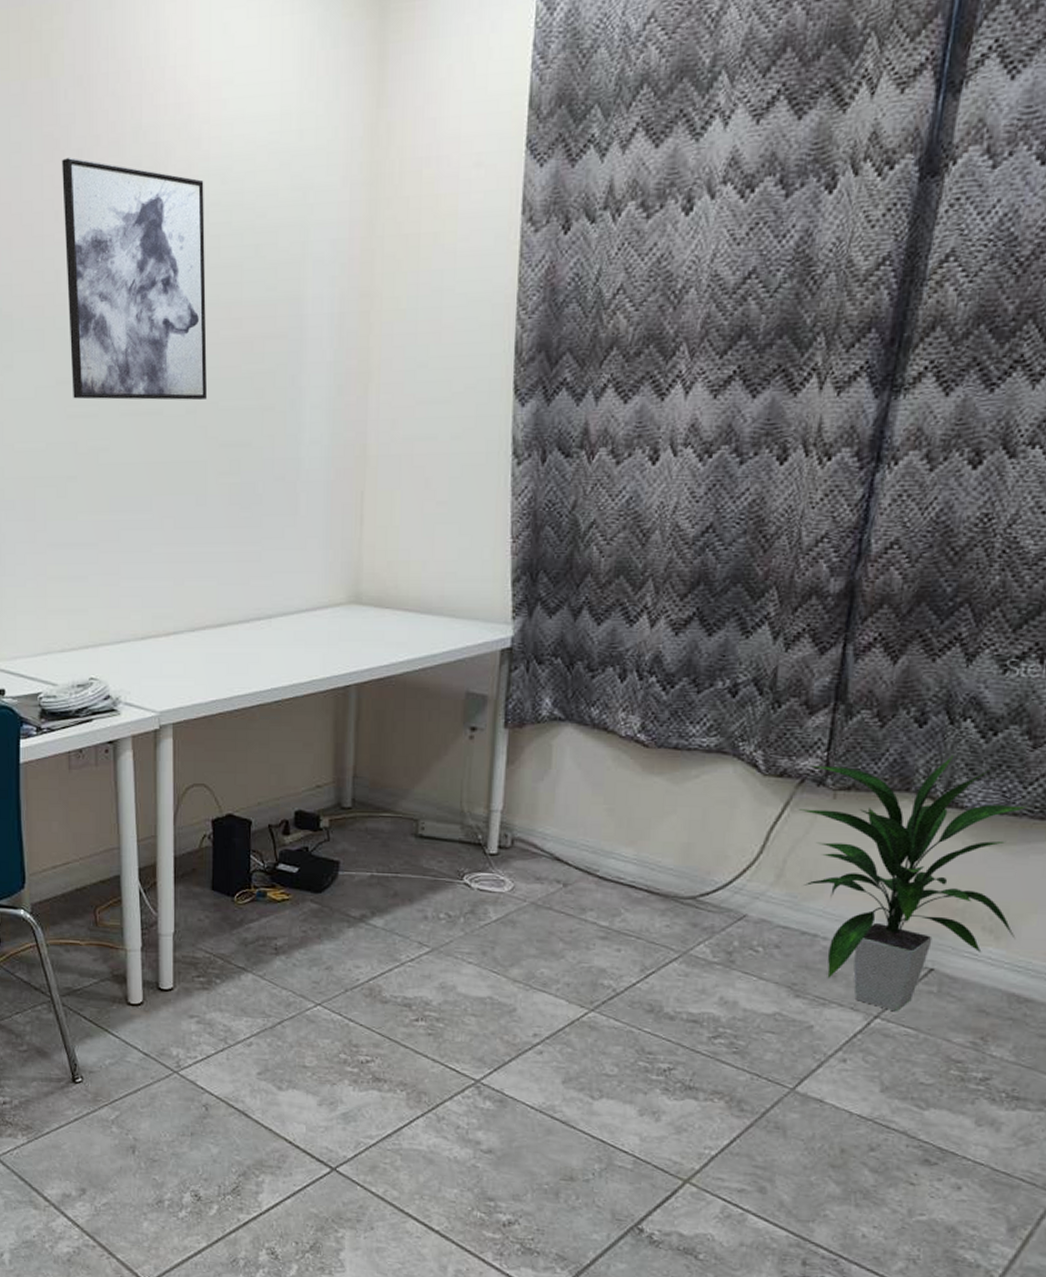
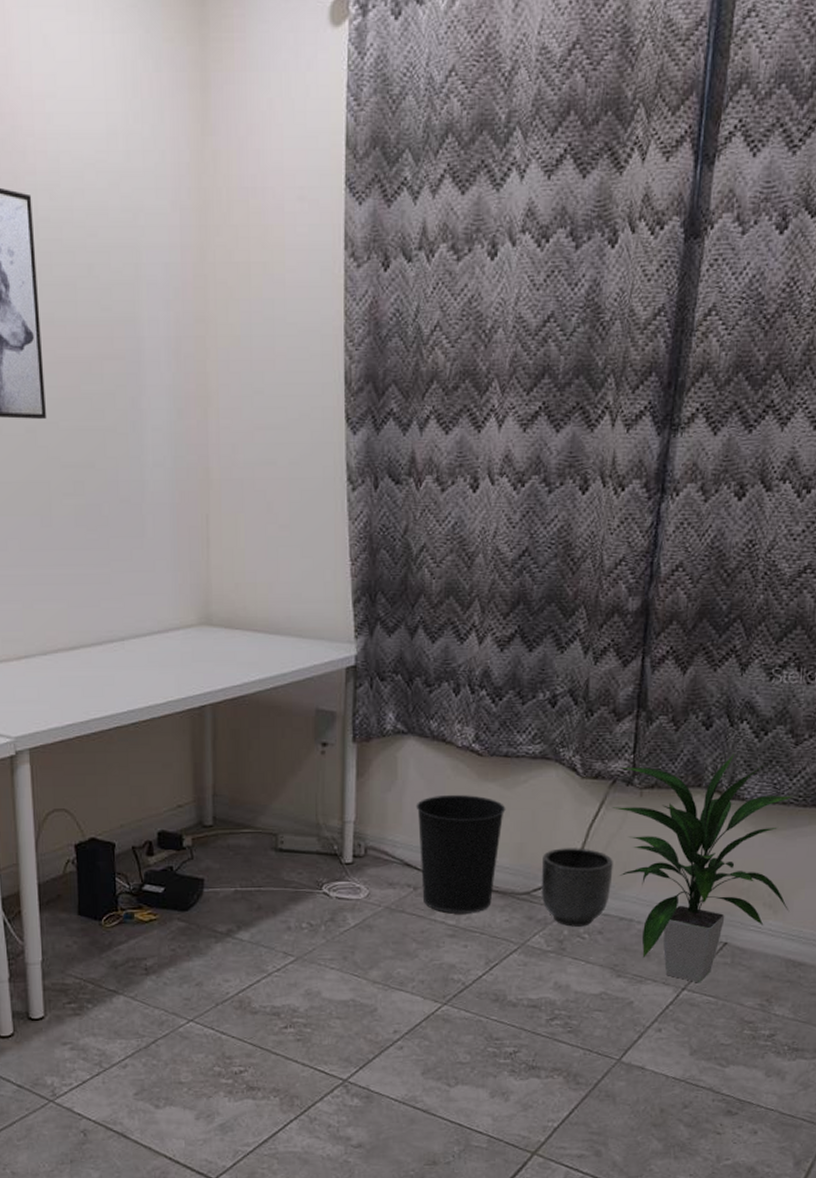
wastebasket: none [570,787,673,916] -> present [416,794,506,914]
planter: none [709,851,797,939] -> present [541,848,613,927]

